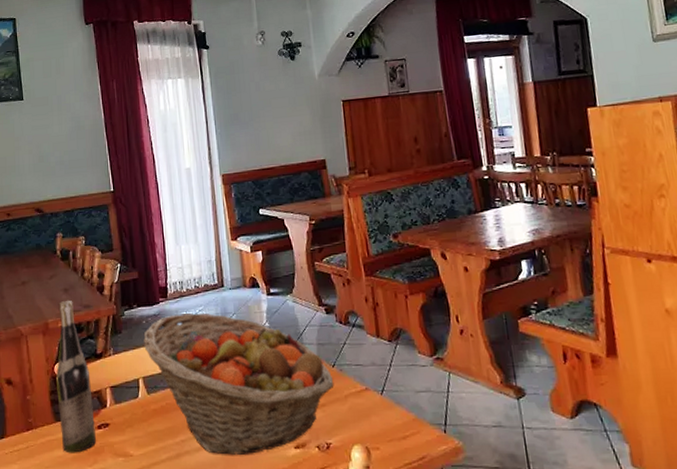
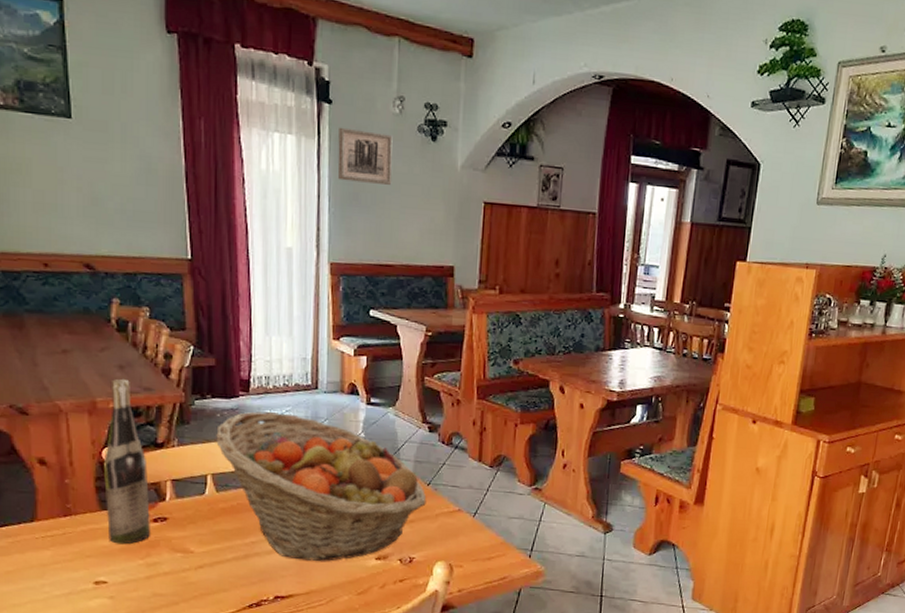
wall art: none [216,62,264,106] -> present [337,127,393,185]

